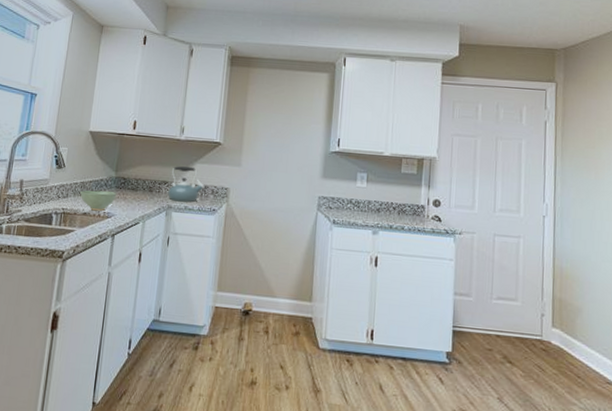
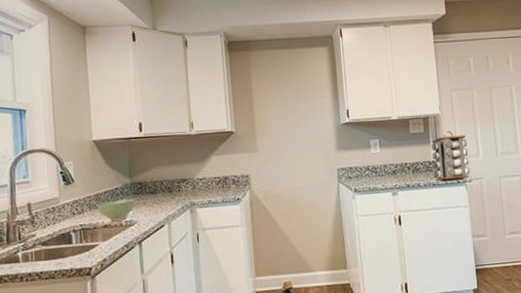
kettle: present [167,166,205,203] -> none [188,160,225,198]
spice rack: none [420,176,463,231] -> present [431,131,470,182]

